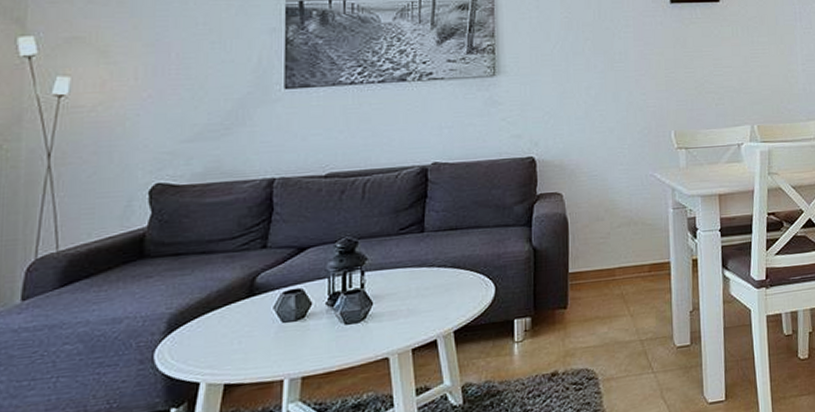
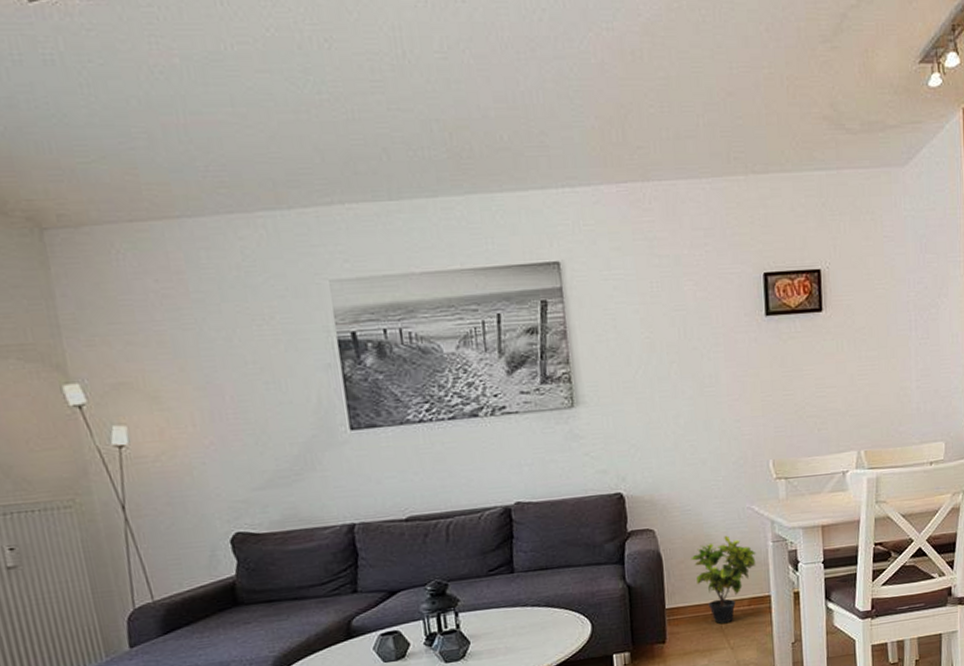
potted plant: none [595,201,658,290] -> present [691,535,756,624]

